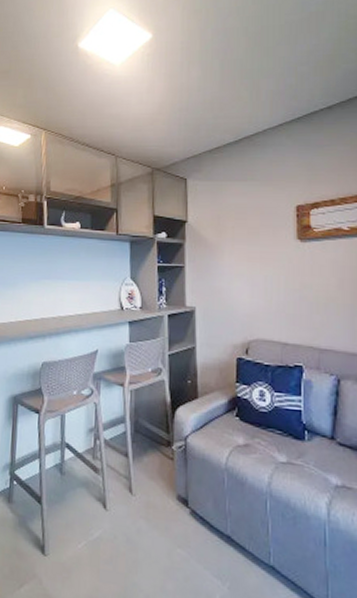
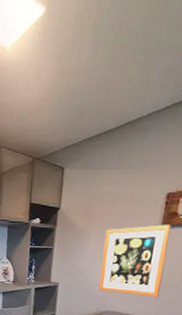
wall art: none [240,238,309,321] -> present [98,224,171,298]

